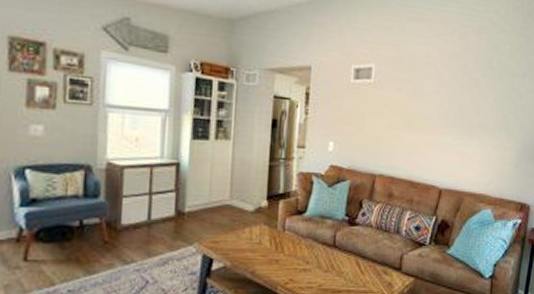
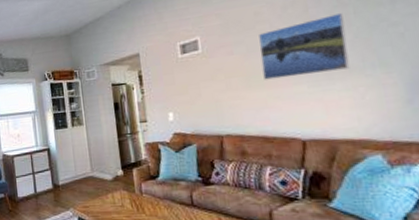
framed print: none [421,74,490,128] -> present [259,13,350,80]

